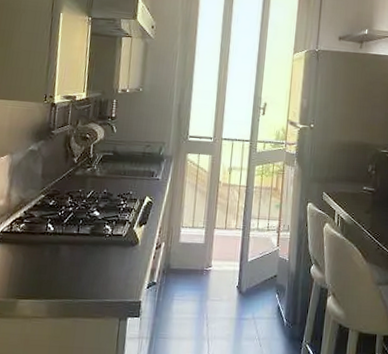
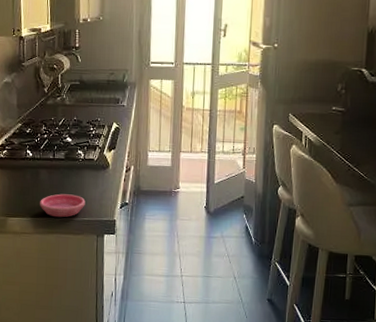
saucer: none [57,272,109,299] -> present [40,193,85,218]

